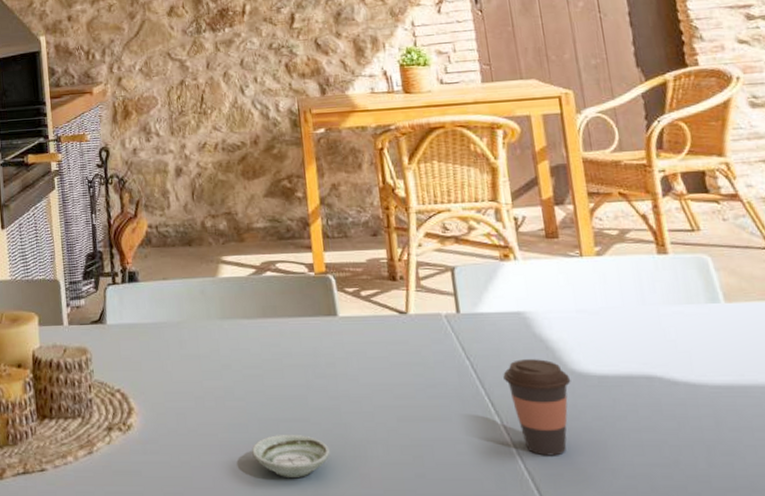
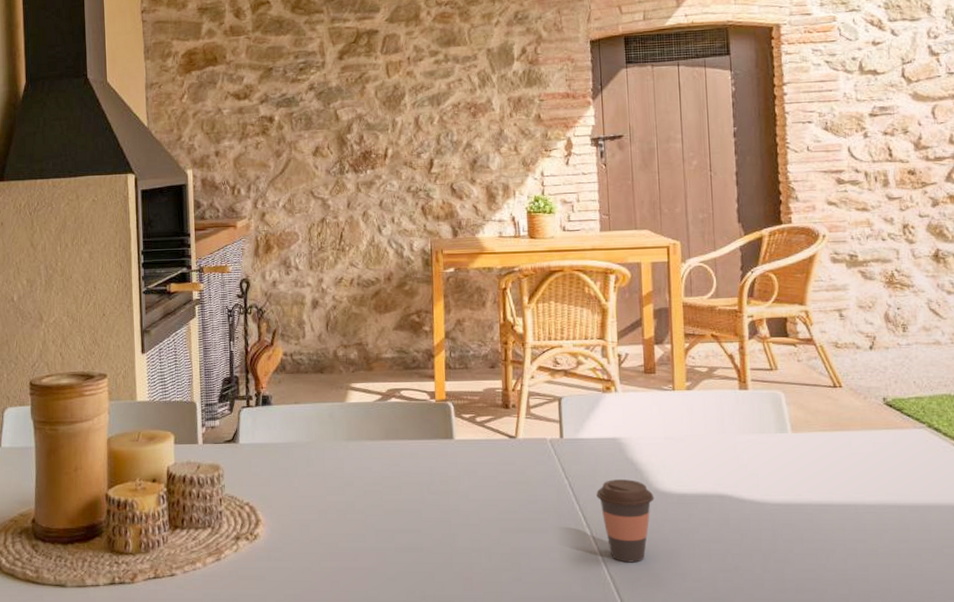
saucer: present [252,435,330,477] -> none [368,544,438,581]

